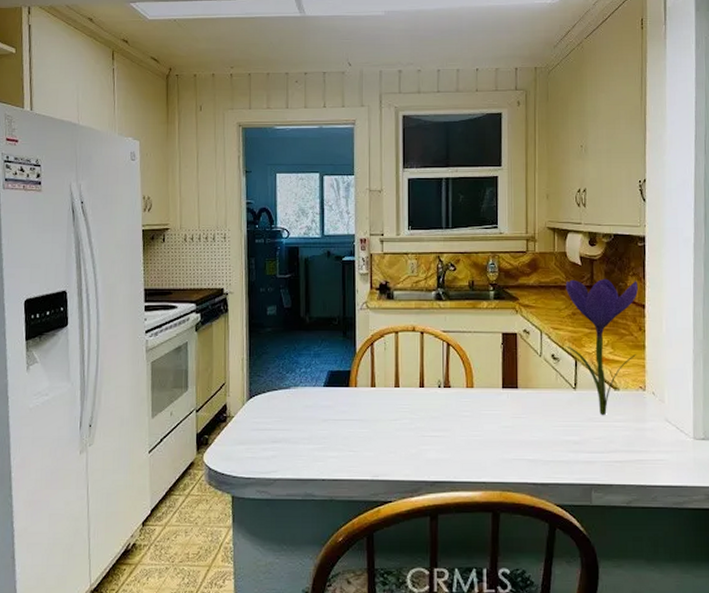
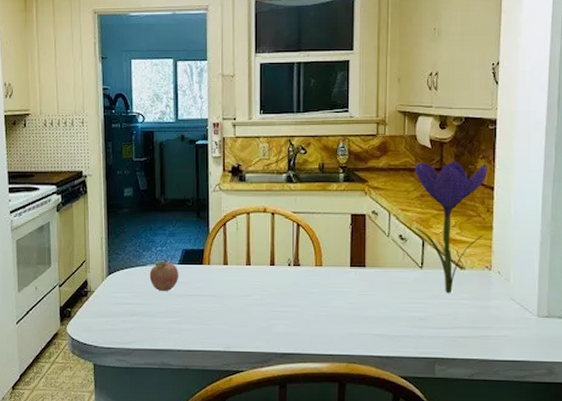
fruit: none [293,380,324,417] -> present [149,258,179,292]

